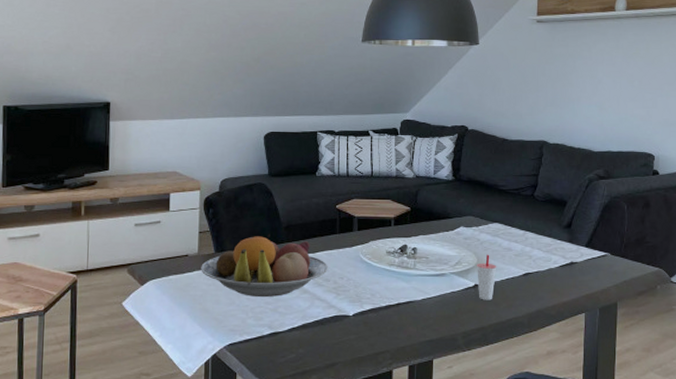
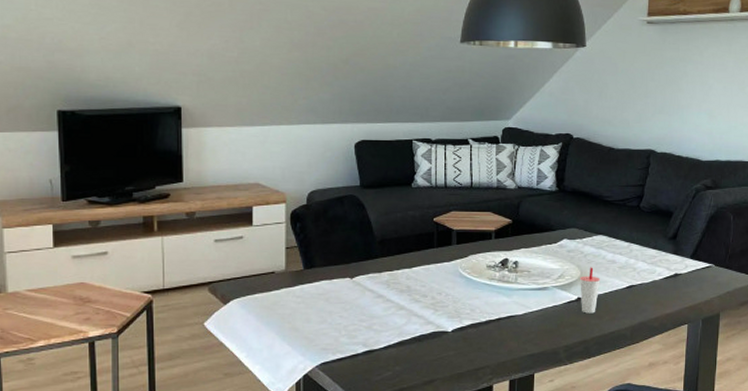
fruit bowl: present [201,234,328,298] -> none [289,249,425,315]

